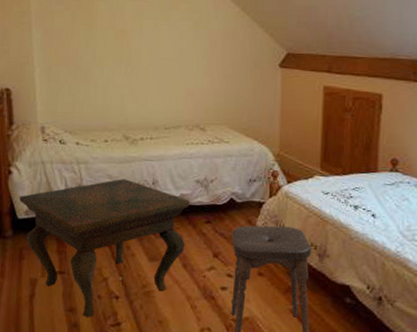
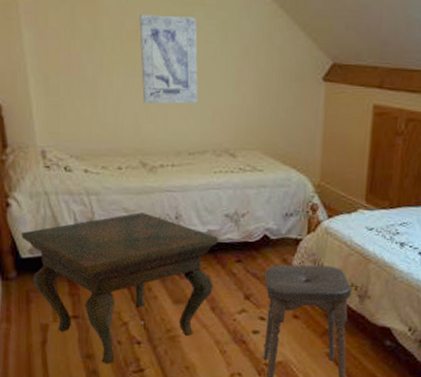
wall art: none [126,18,174,88] -> present [139,14,198,104]

